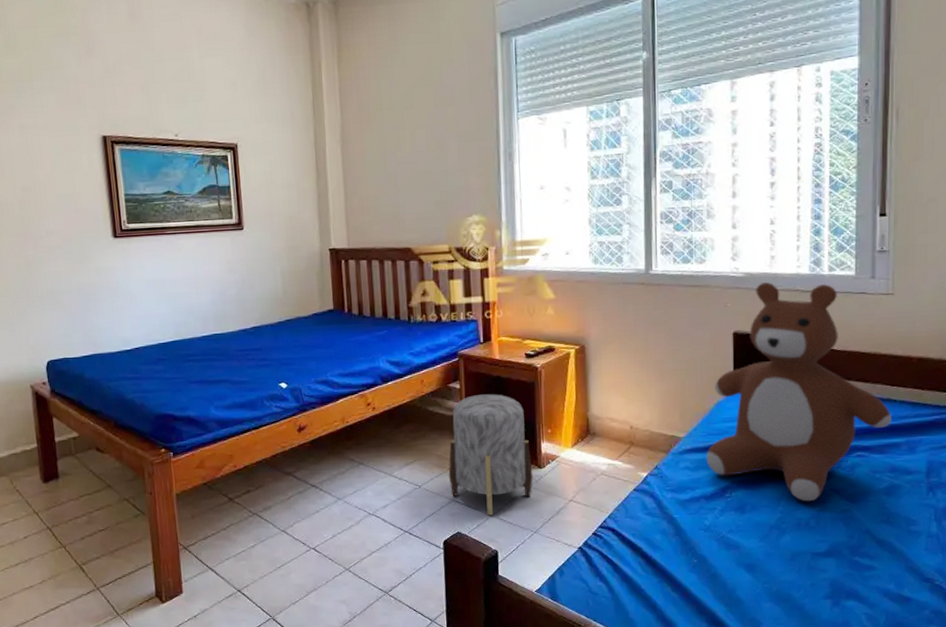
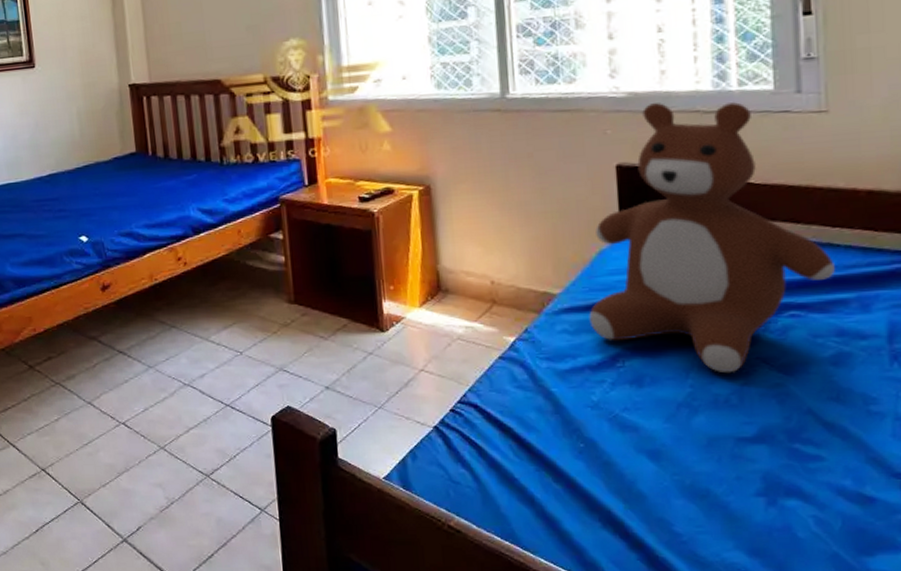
stool: present [448,394,533,516] -> none [273,245,375,388]

